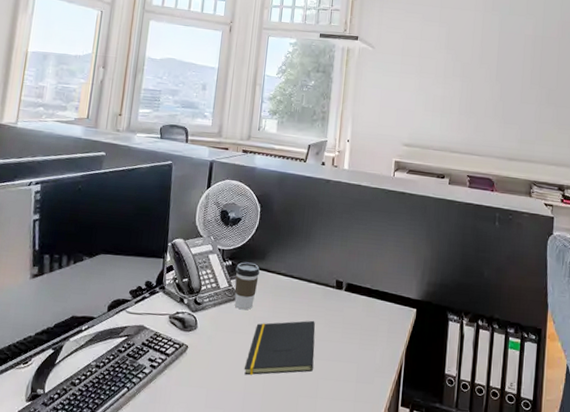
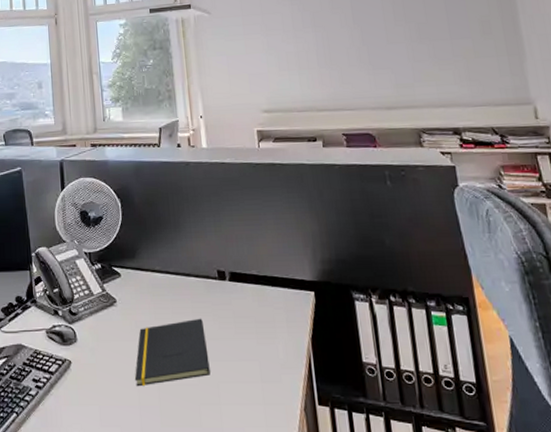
coffee cup: present [234,262,260,310] -> none [106,263,133,316]

